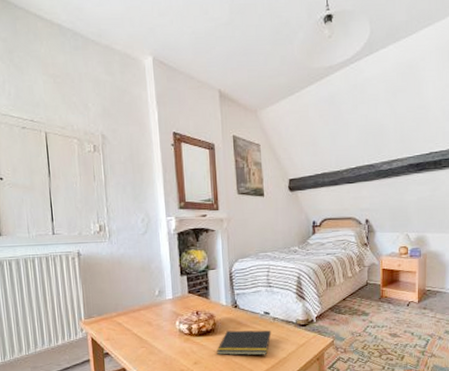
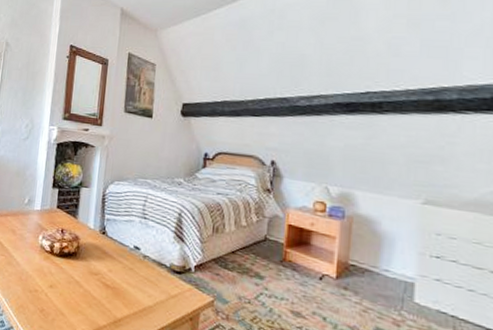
notepad: present [217,330,272,356] -> none [75,258,139,297]

